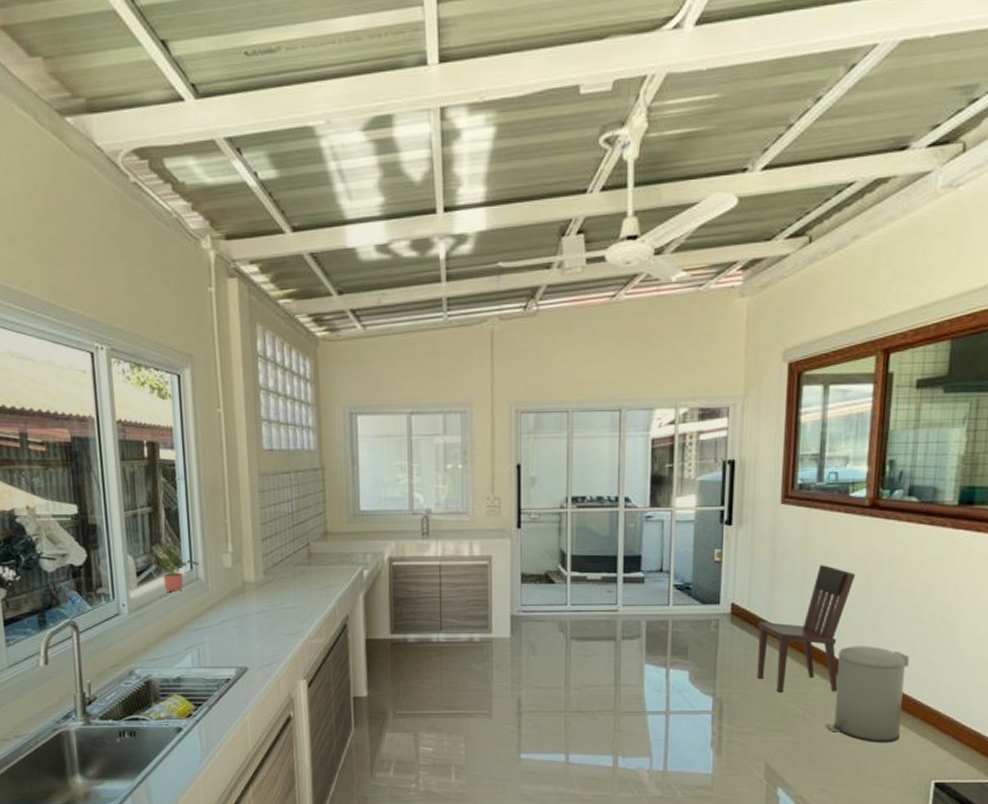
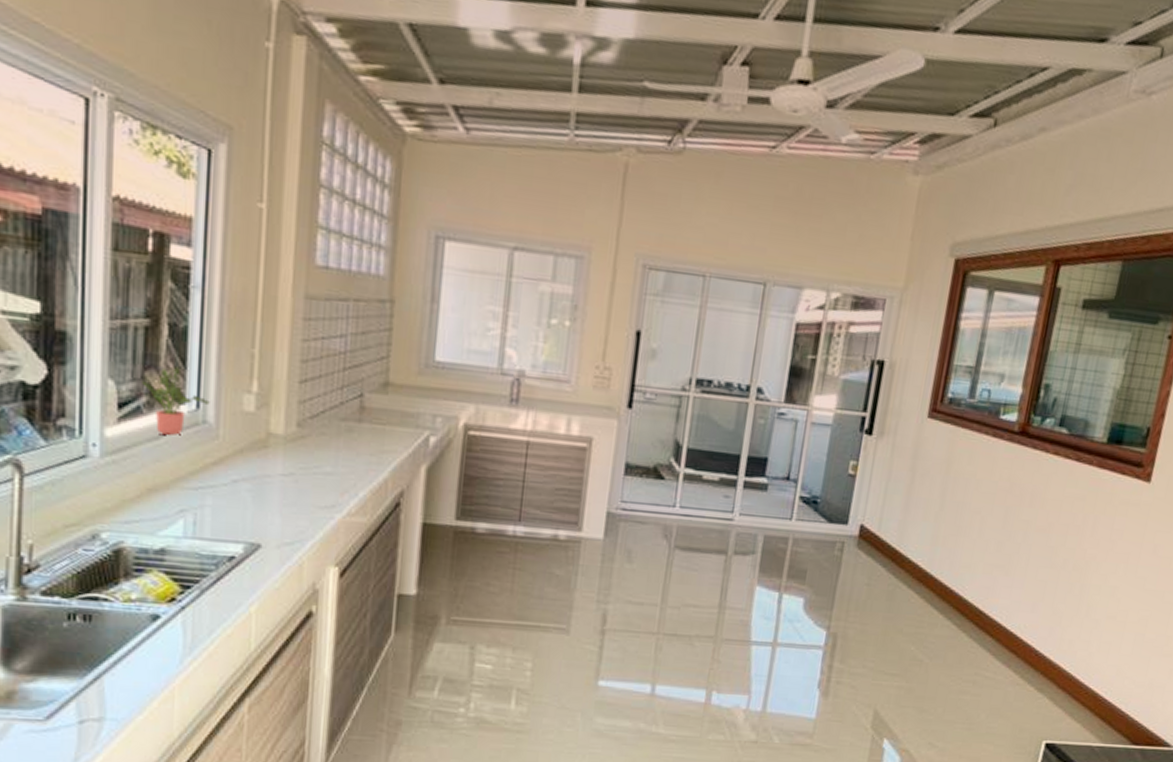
dining chair: present [757,564,856,693] -> none [877,491,995,636]
pedal bin: present [825,646,909,743] -> none [942,586,1038,697]

